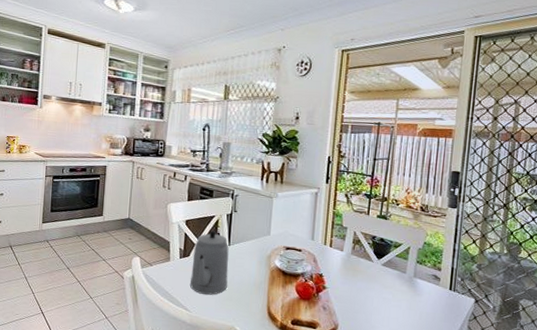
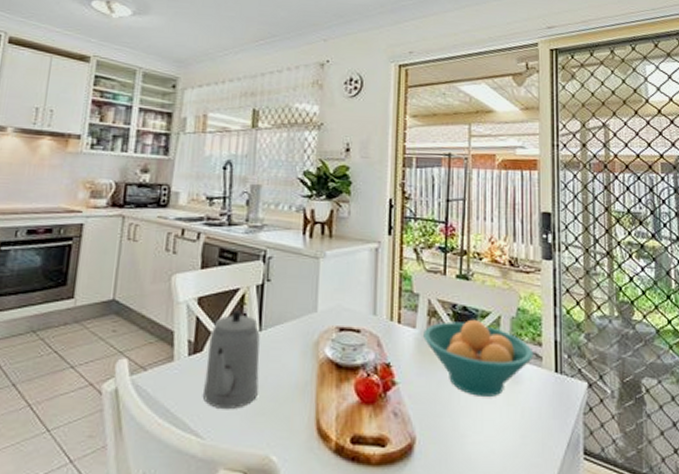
fruit bowl: none [348,248,434,303] -> present [423,319,534,396]

